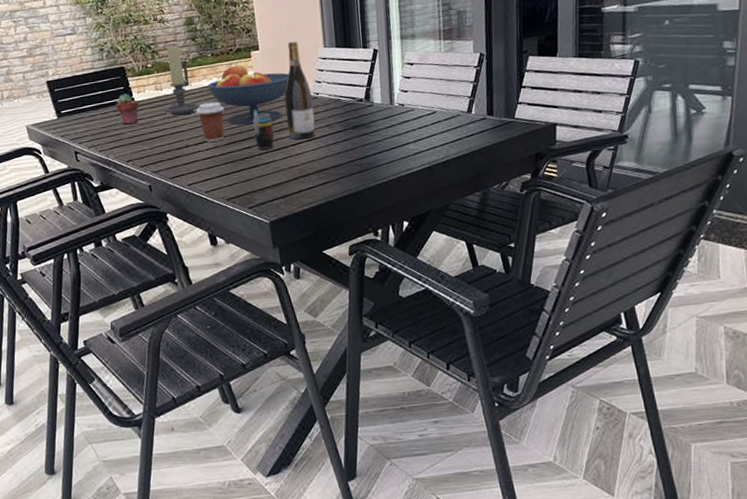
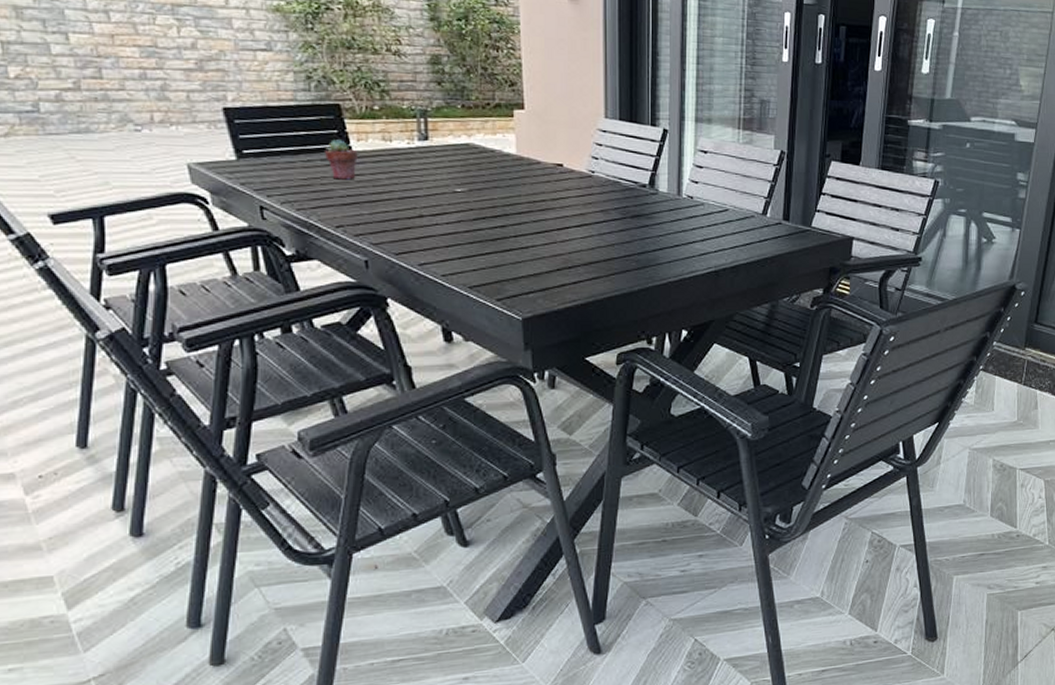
candle holder: present [163,46,200,116] -> none [392,87,442,177]
coffee cup: present [197,102,225,142] -> none [437,165,474,215]
fruit bowl: present [208,65,289,125] -> none [454,123,559,199]
beverage can: present [253,110,275,149] -> none [511,182,536,231]
wine bottle: present [284,41,316,140] -> none [552,105,587,223]

